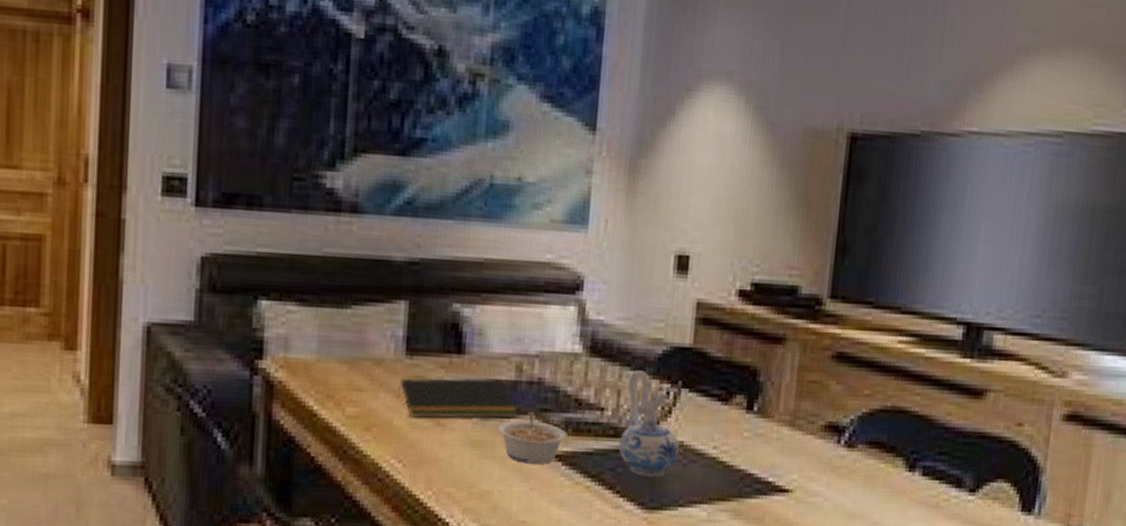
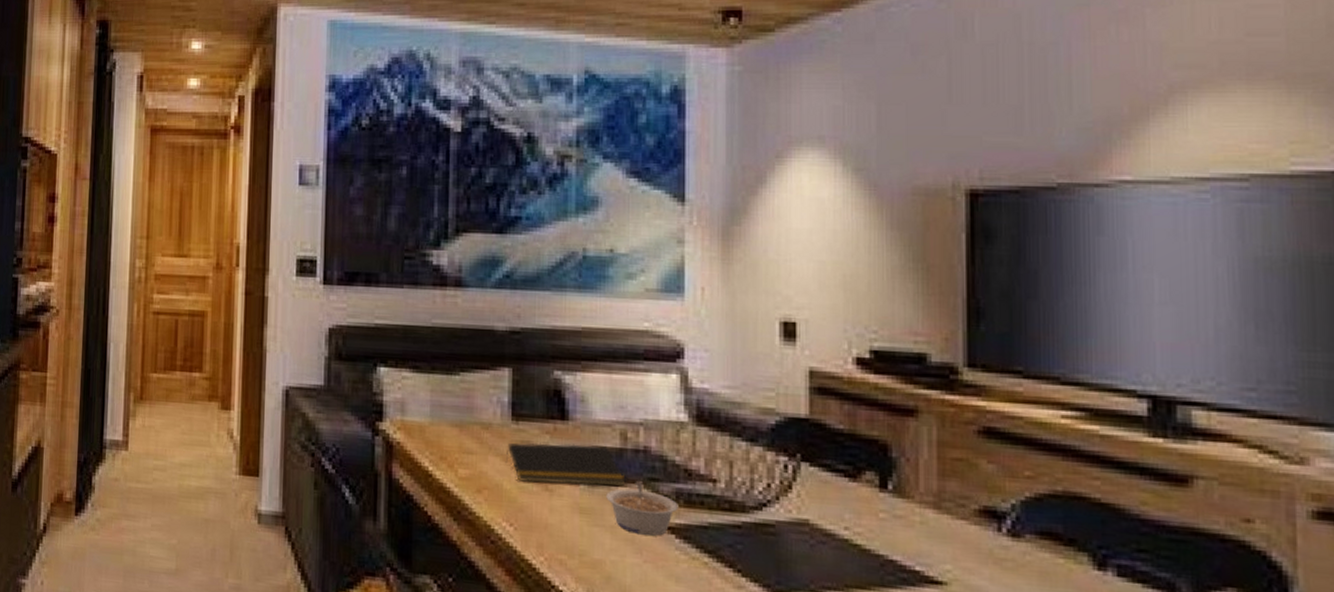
ceramic pitcher: present [618,370,679,477] -> none [736,441,804,557]

